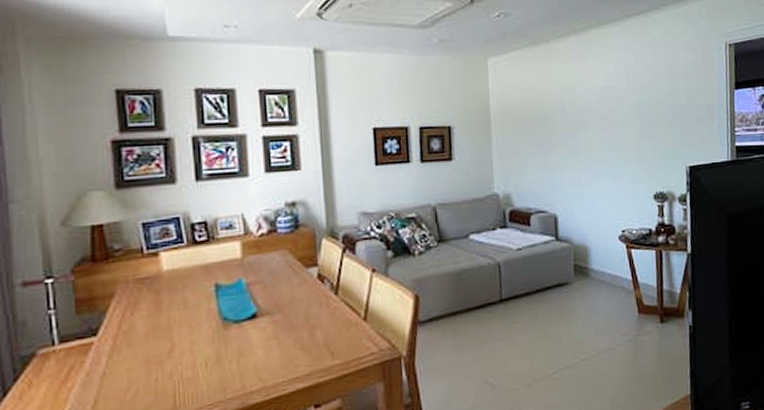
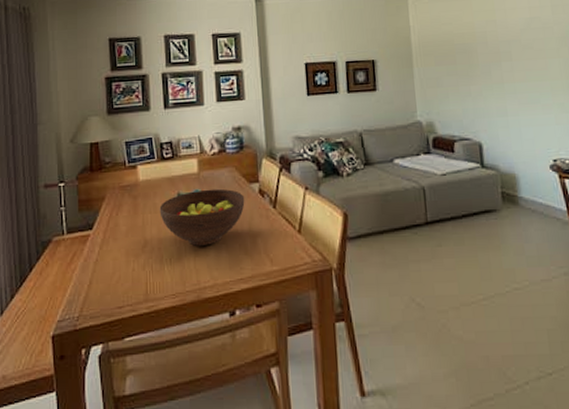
fruit bowl: none [191,275,301,345] -> present [159,188,245,246]

